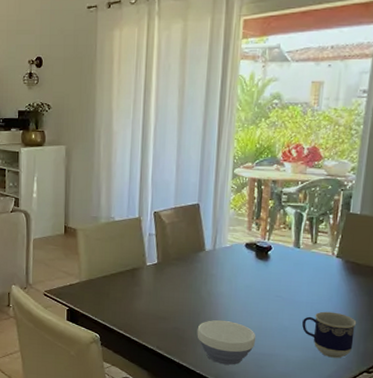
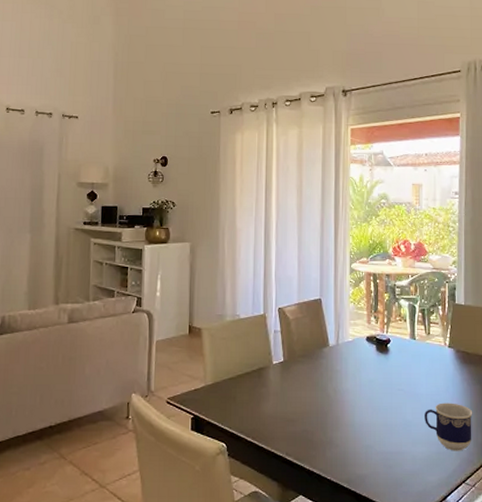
bowl: present [197,320,256,365] -> none [325,419,383,467]

